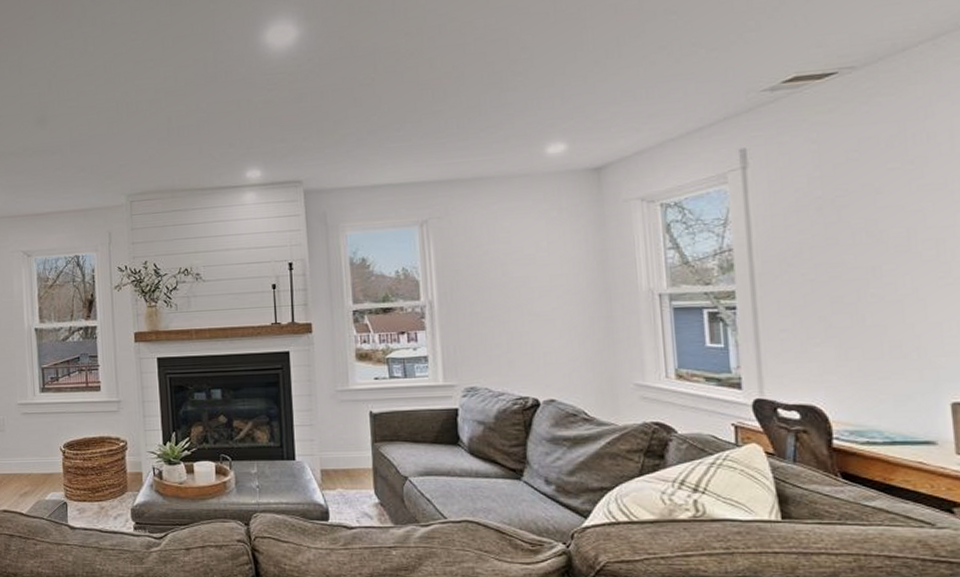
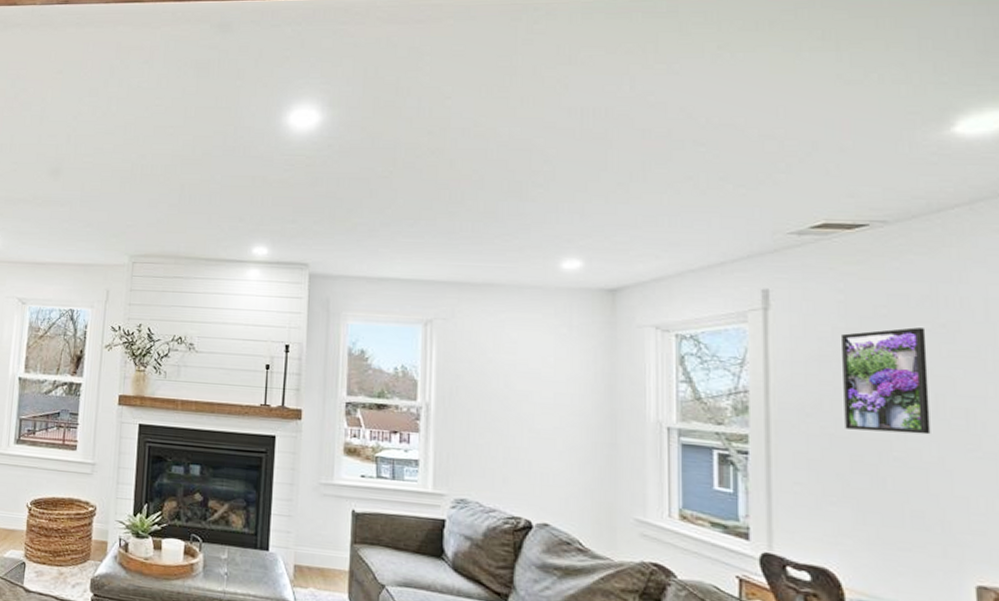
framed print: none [817,167,904,273] -> present [842,327,931,435]

